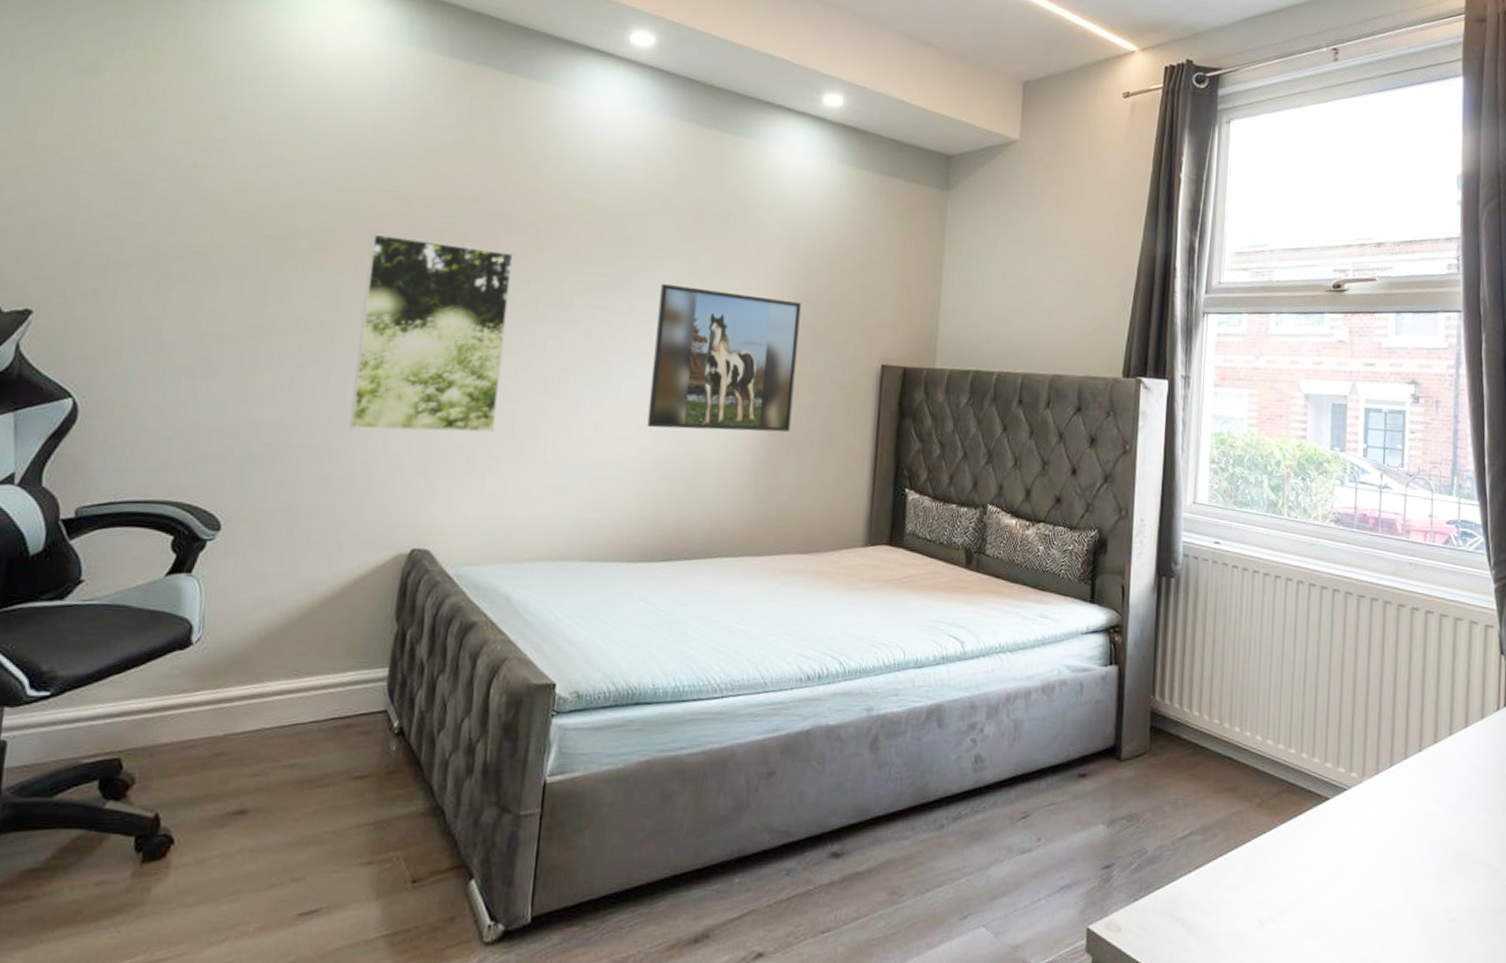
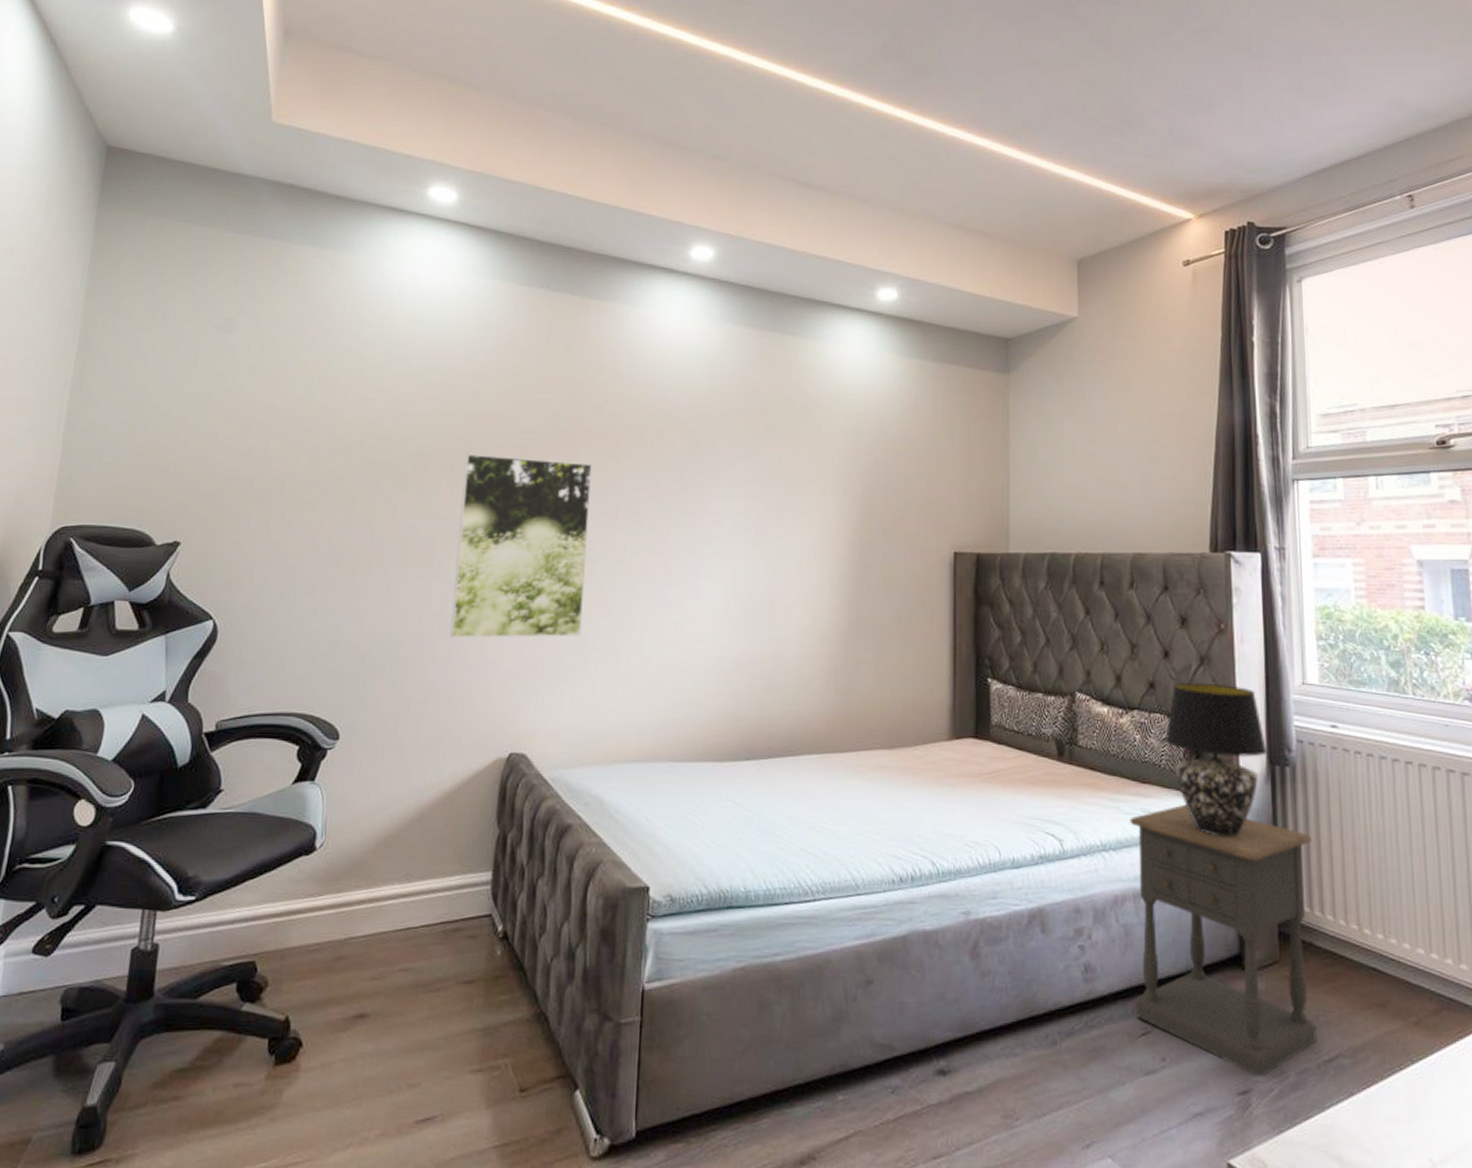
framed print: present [647,283,801,433] -> none [725,483,869,626]
nightstand: none [1017,610,1188,853] -> present [1129,804,1317,1077]
table lamp: none [1065,497,1157,641] -> present [1164,682,1268,837]

